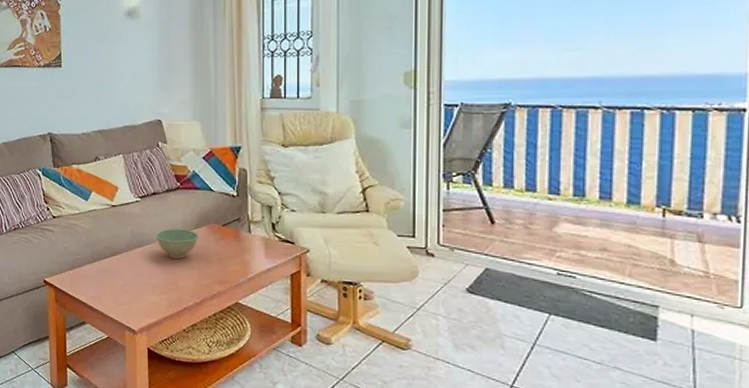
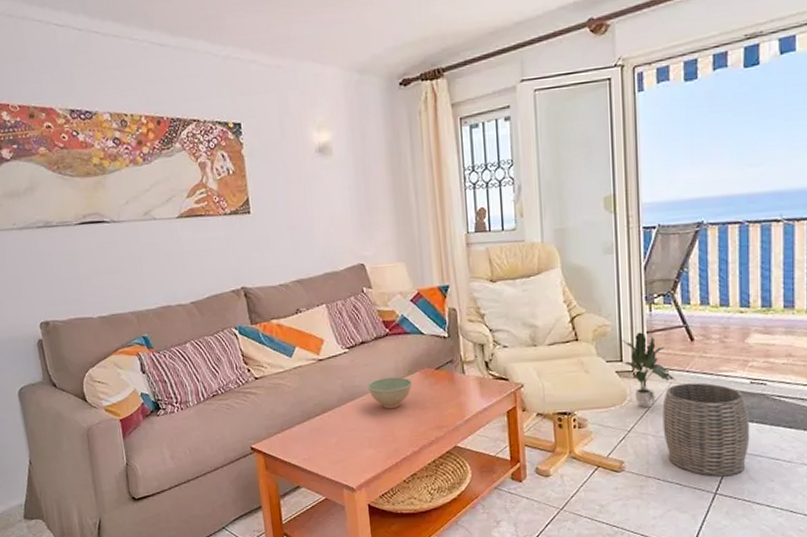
potted plant: none [415,209,473,288] -> present [622,332,676,408]
woven basket: none [455,266,555,370] -> present [662,382,750,477]

